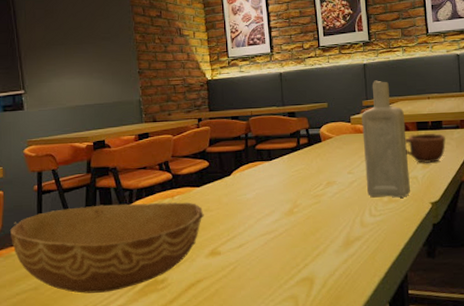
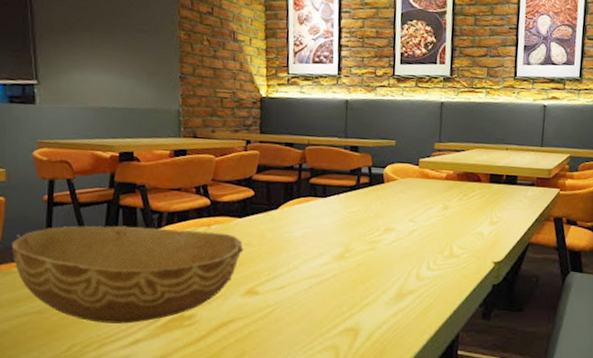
bottle: present [362,80,410,198] -> none [427,122,478,254]
mug: present [405,133,446,164] -> none [474,186,520,221]

